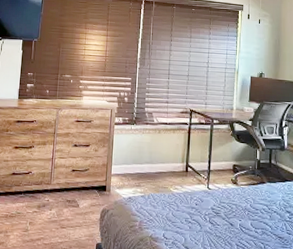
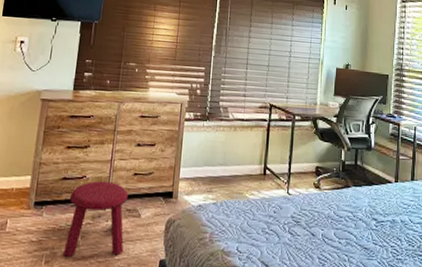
stool: none [15,176,68,240] -> present [63,181,128,258]

